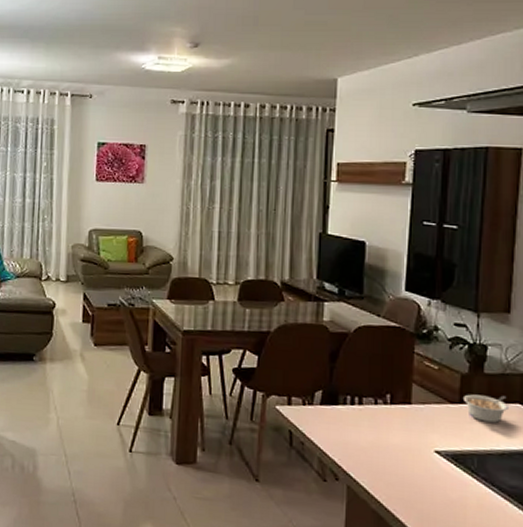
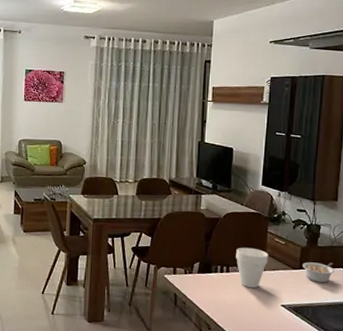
cup: none [371,372,416,427] -> present [236,247,268,289]

